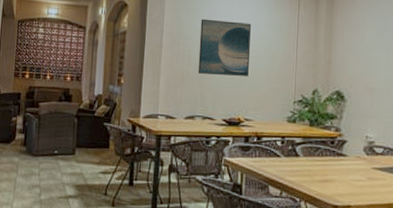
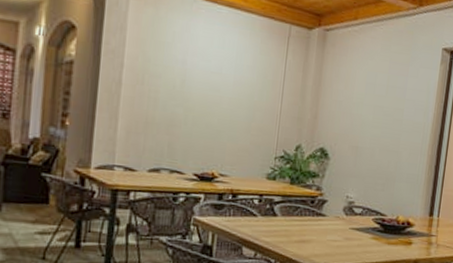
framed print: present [198,19,251,76] -> none [165,54,232,126]

